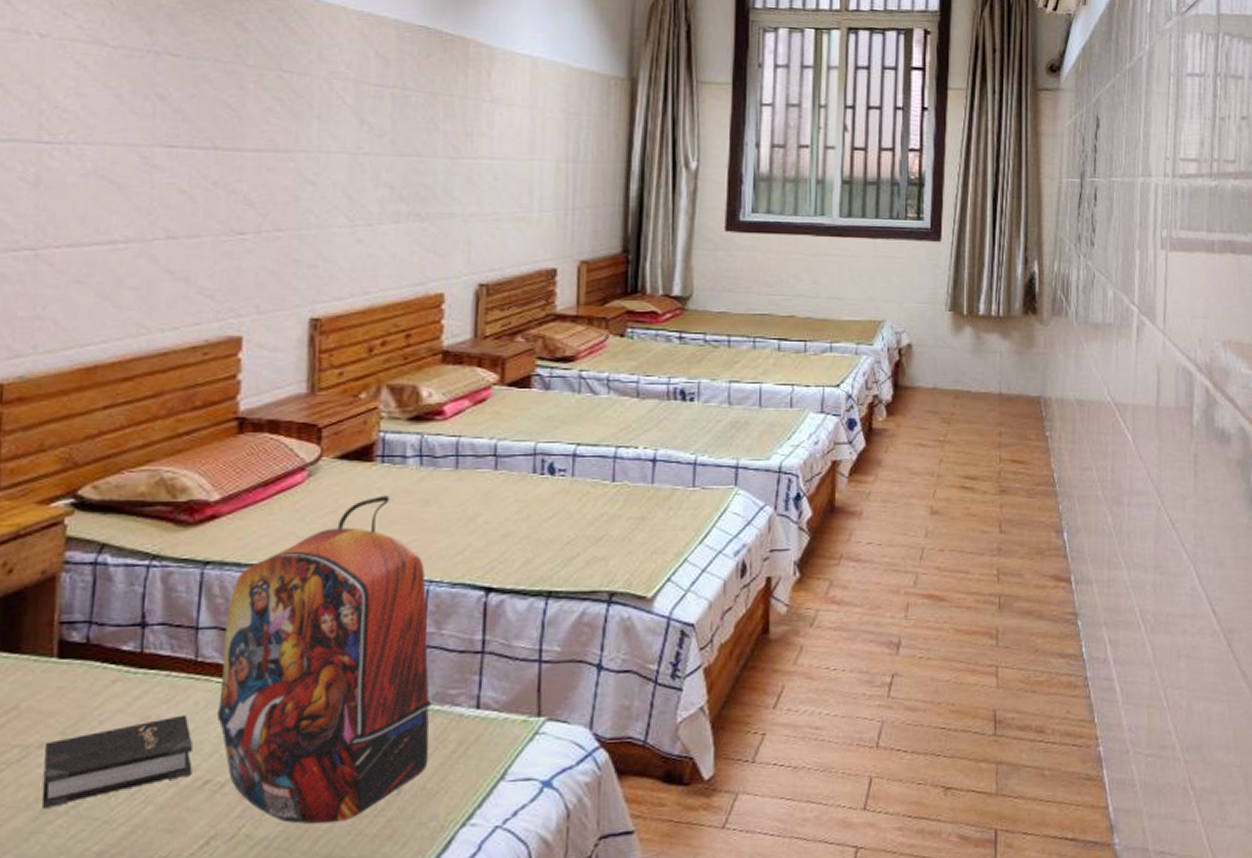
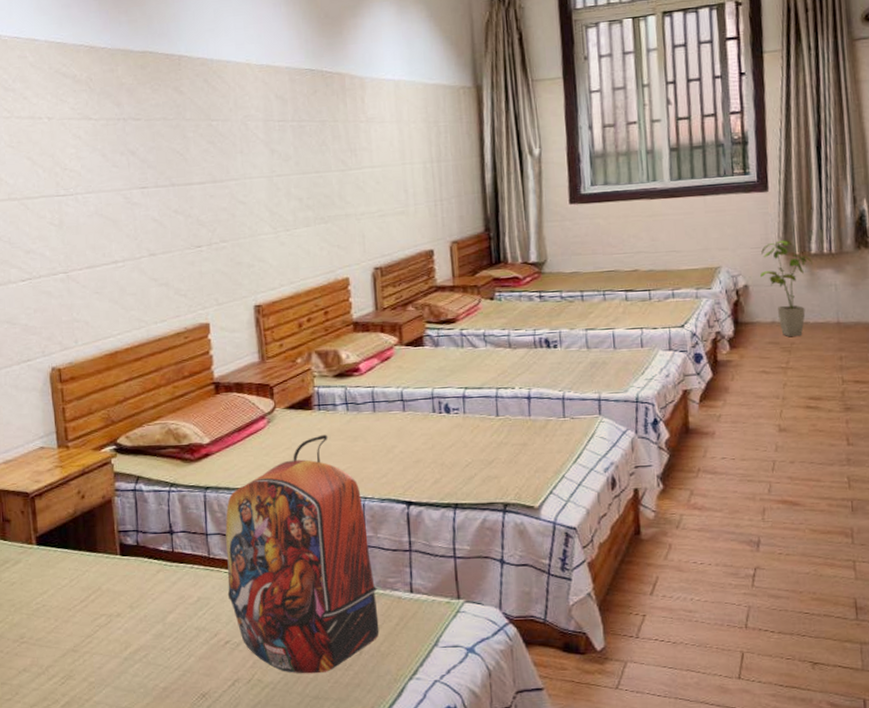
hardback book: present [41,715,194,810] -> none [121,595,217,658]
house plant: none [926,297,981,406] -> present [760,240,814,336]

